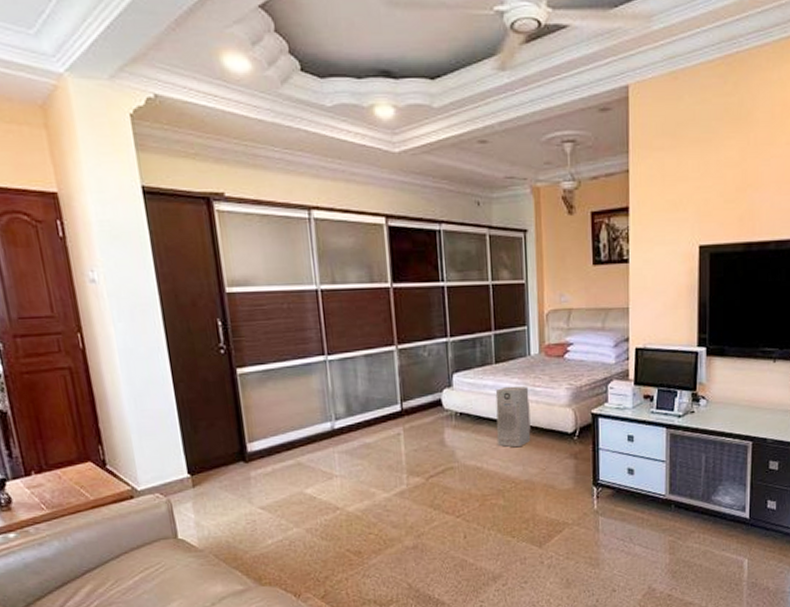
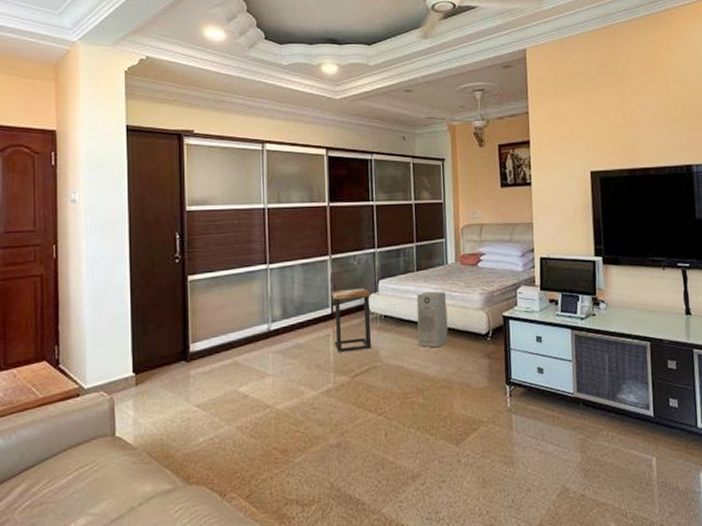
side table: none [399,383,447,453] -> present [331,288,372,353]

